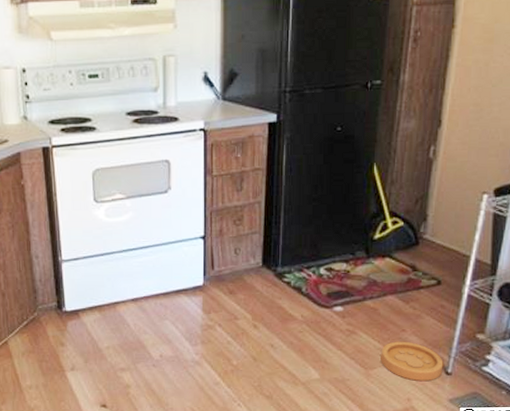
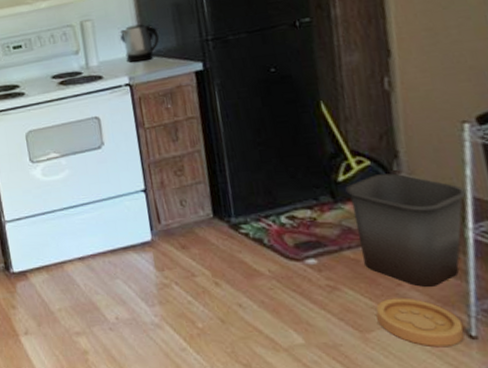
kettle: none [204,65,240,107] -> present [122,23,160,62]
waste bin: none [379,234,472,333] -> present [345,173,467,287]

